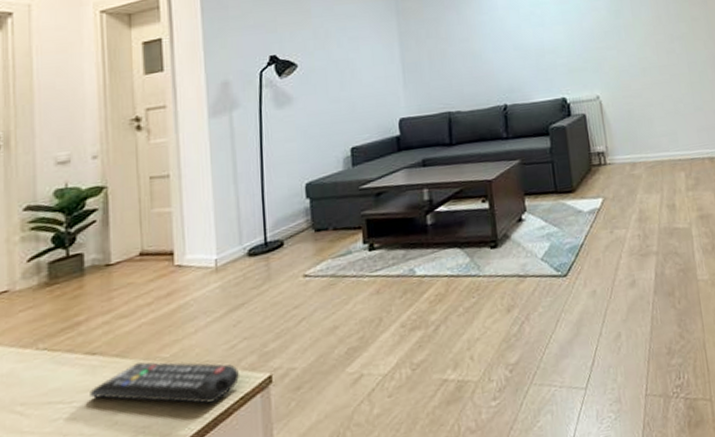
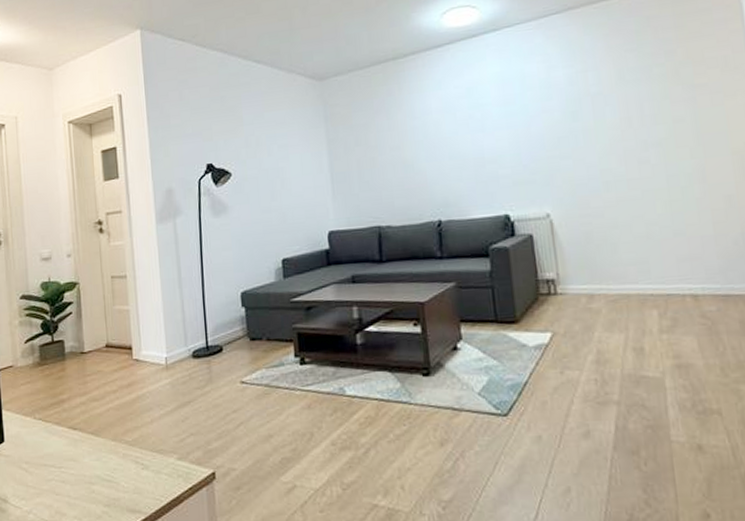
remote control: present [90,361,239,405] -> none [73,441,188,488]

